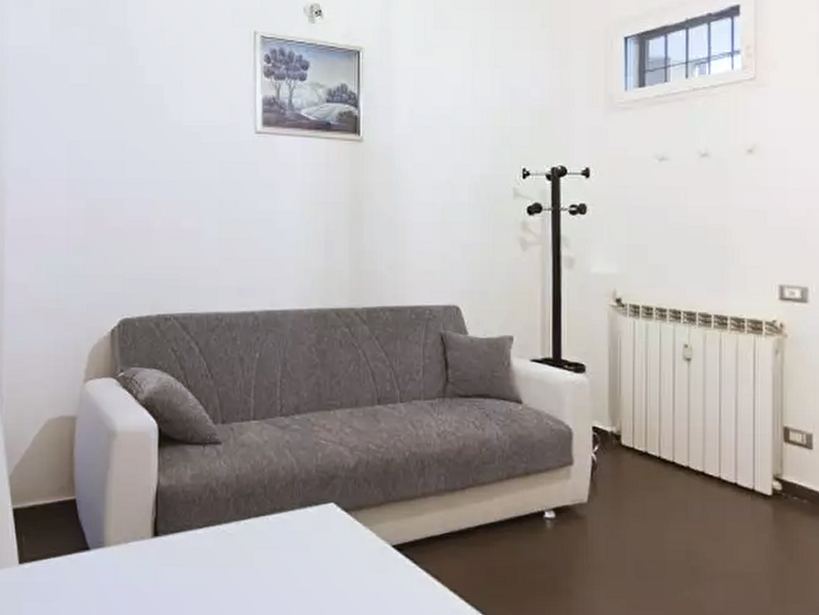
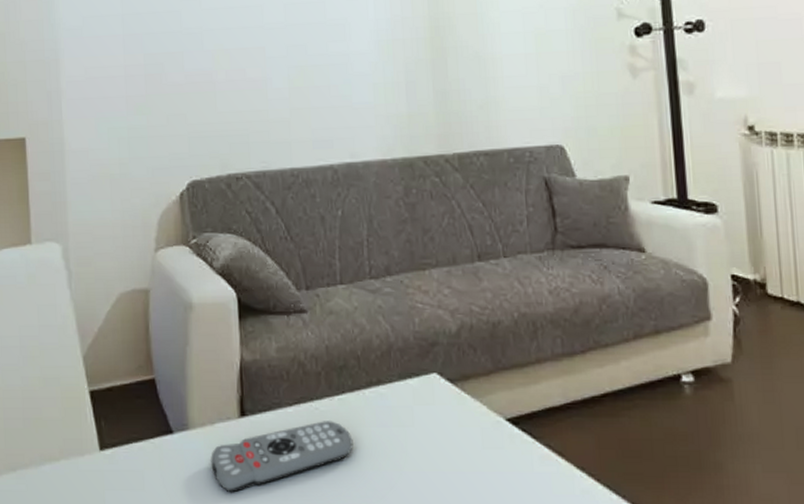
remote control: none [123,543,255,606] -> present [211,421,353,493]

